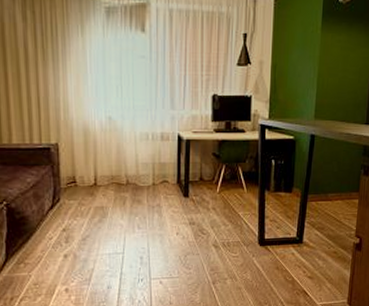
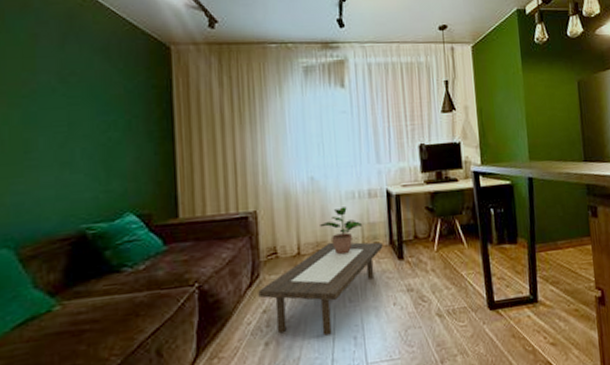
coffee table: none [59,177,171,254] -> present [258,242,383,336]
potted plant: none [115,147,153,189] -> present [320,207,362,255]

